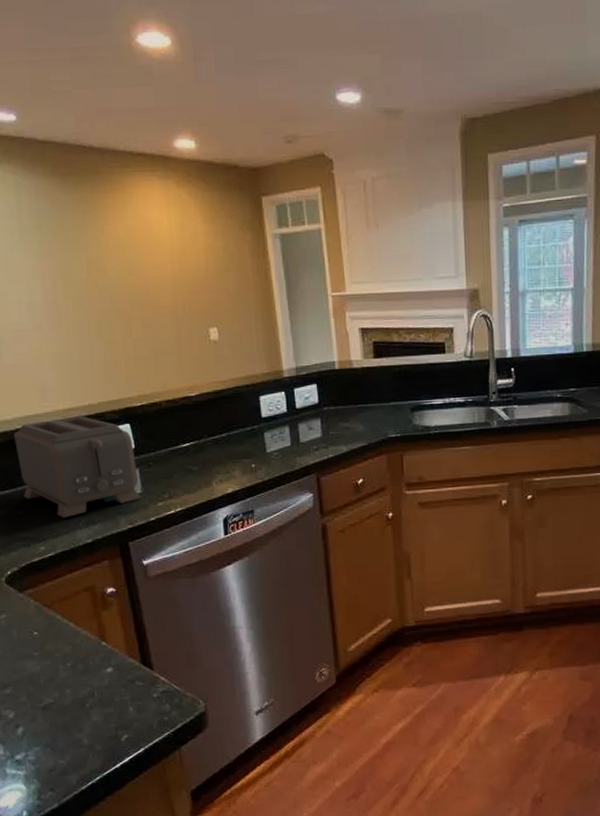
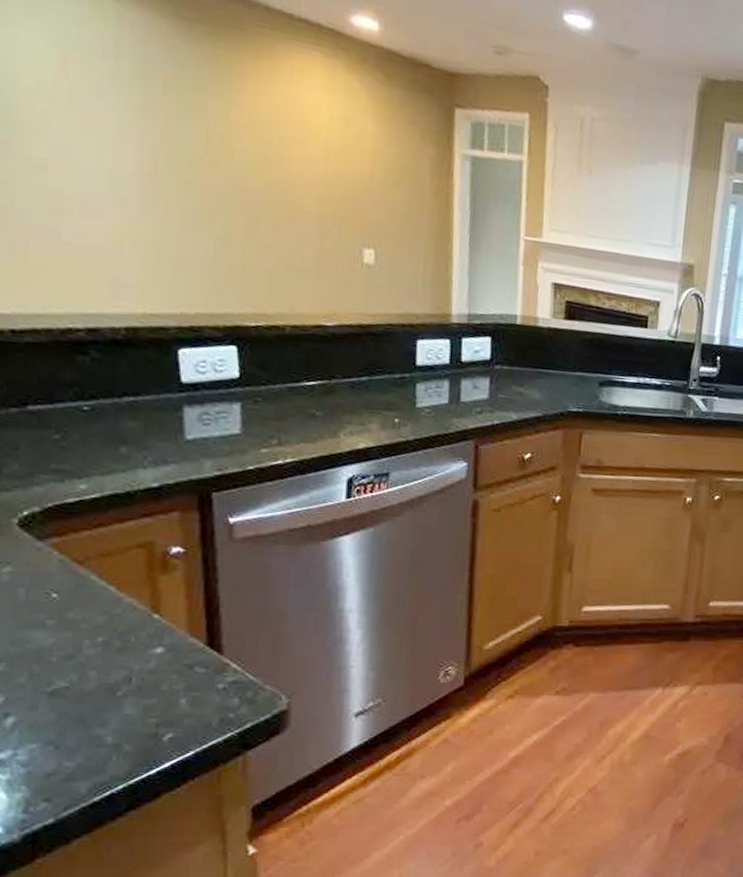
toaster: present [14,416,141,518] -> none [62,323,239,452]

